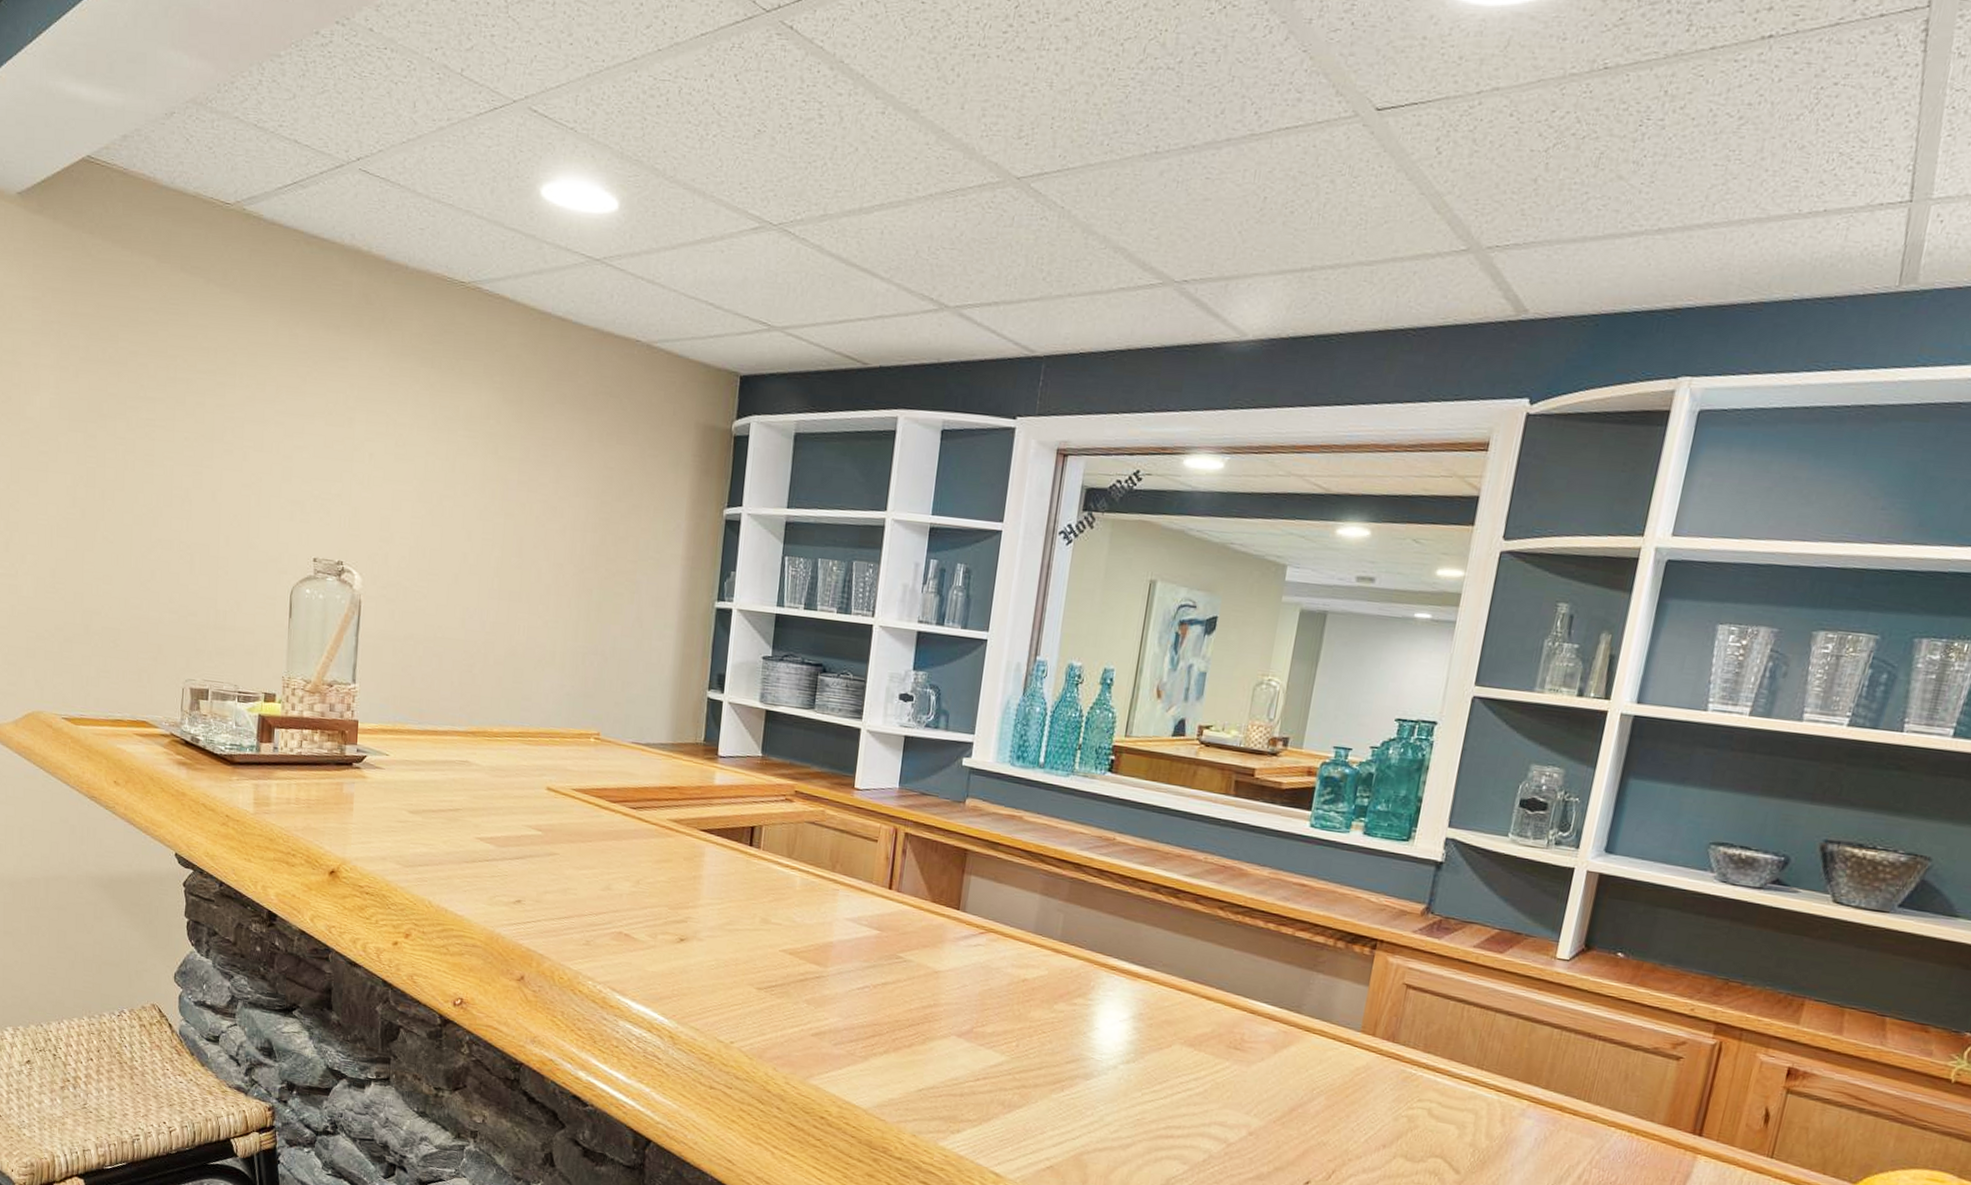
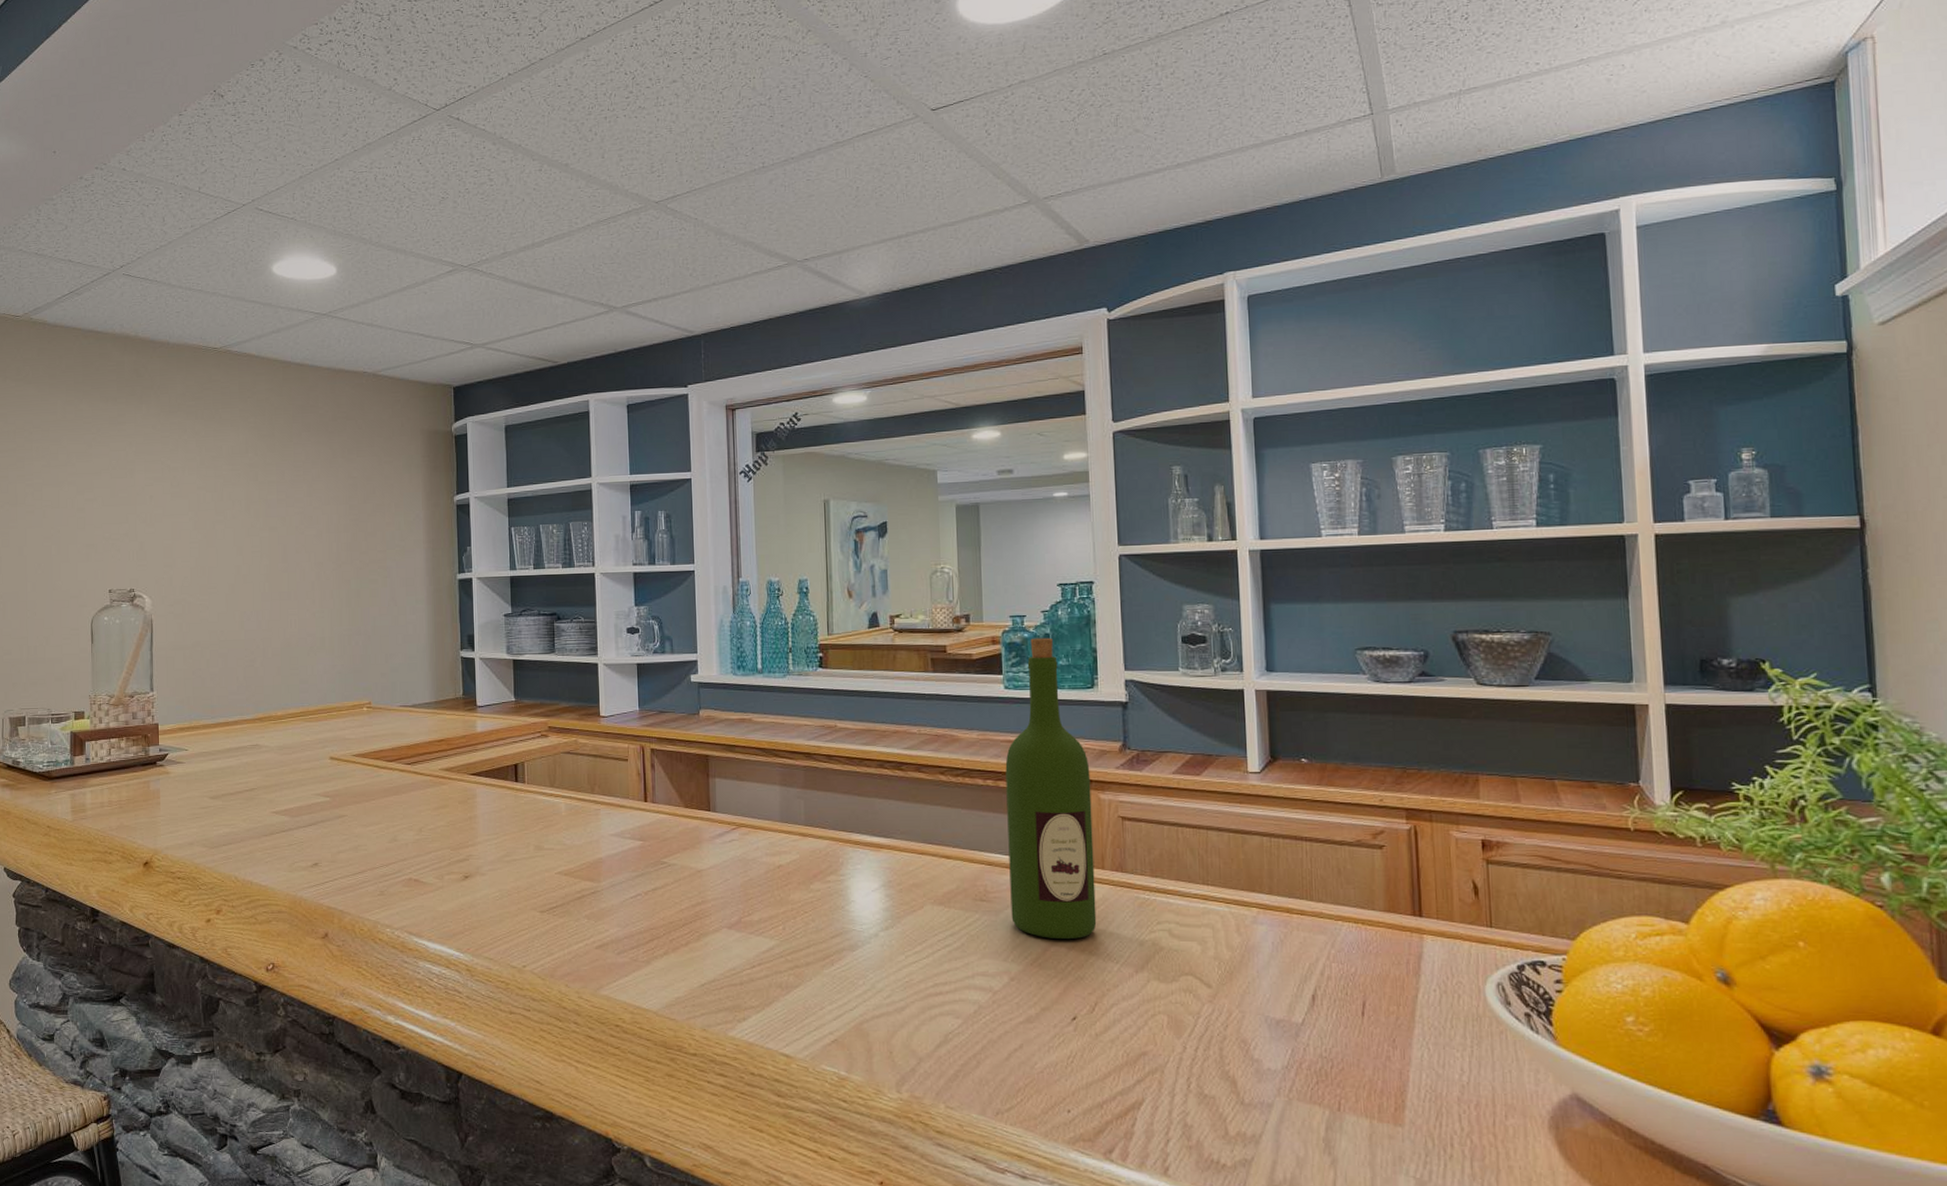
wine bottle: none [1263,775,1385,1104] -> present [1005,637,1097,939]

